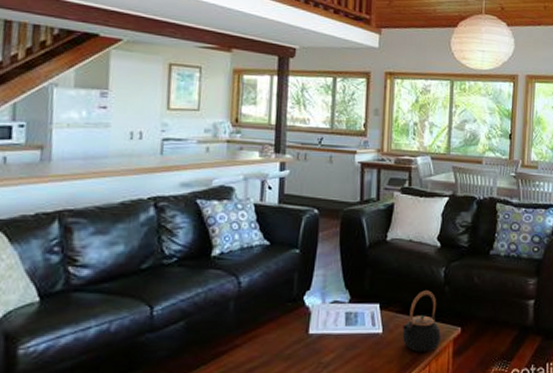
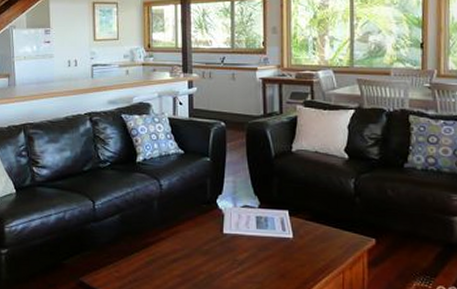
teapot: present [402,290,440,352] -> none [313,200,353,260]

